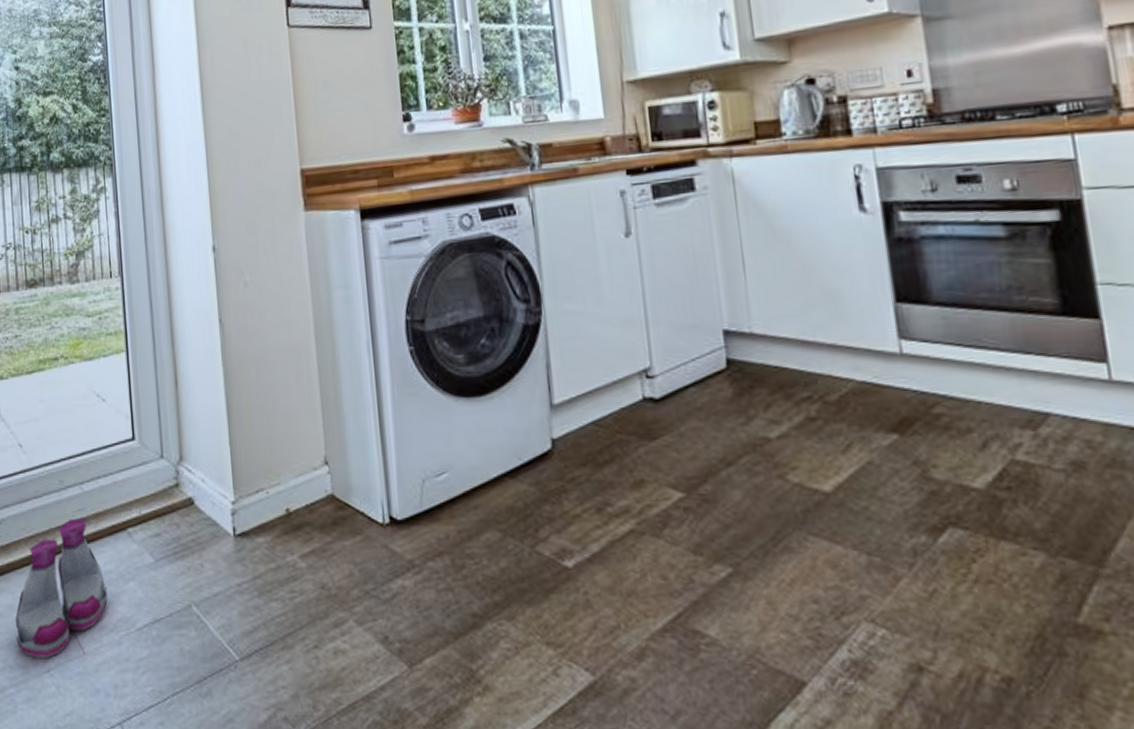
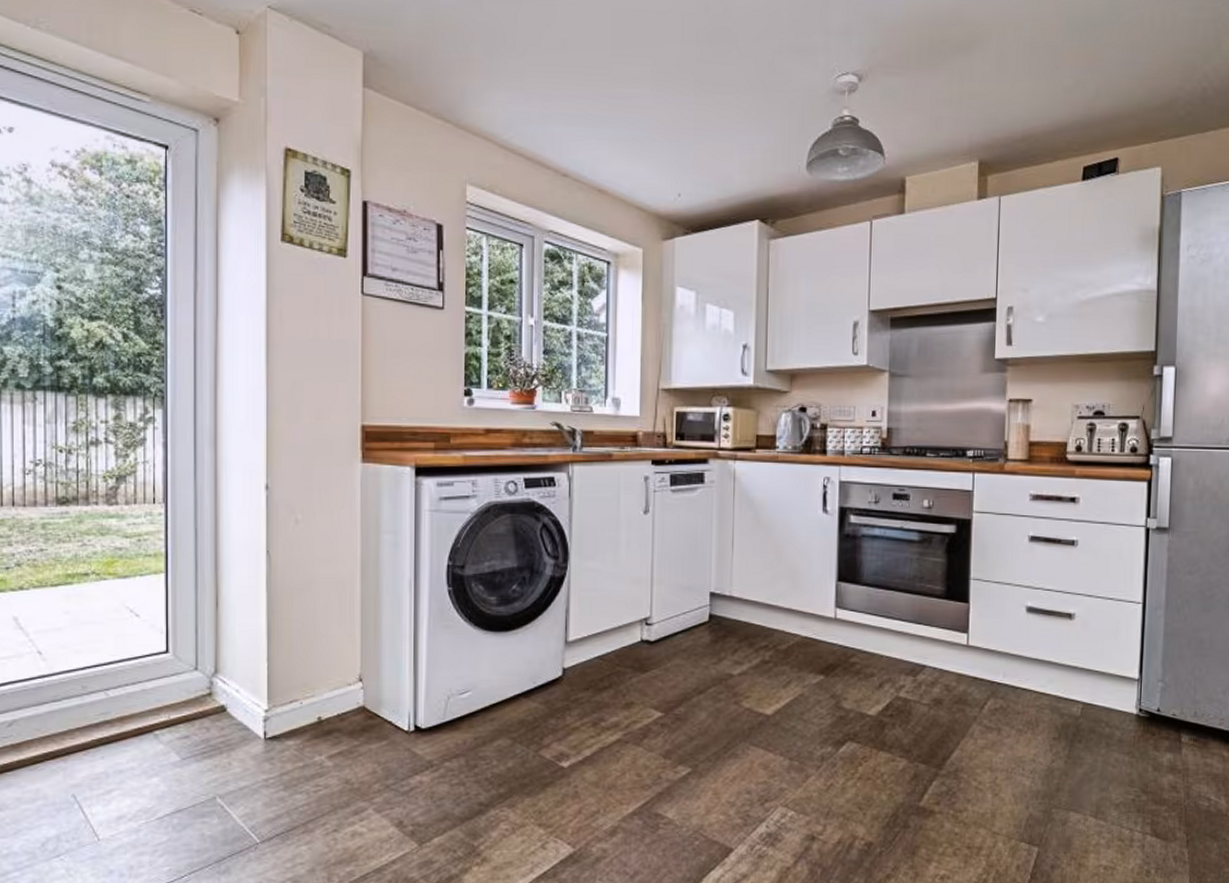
boots: present [15,518,108,658] -> none [23,721,128,845]

